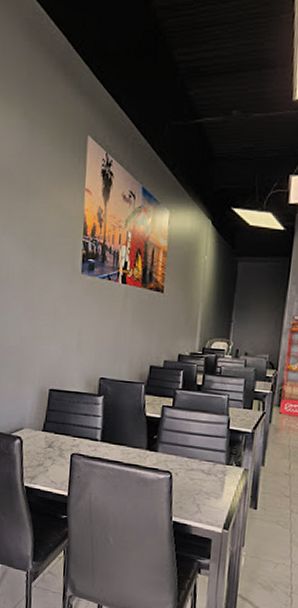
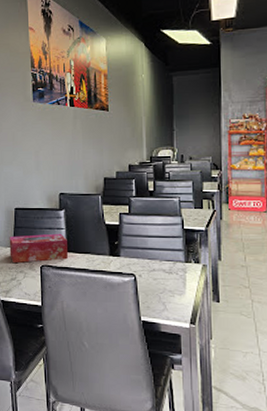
tissue box: none [39,419,103,450] -> present [9,233,68,264]

